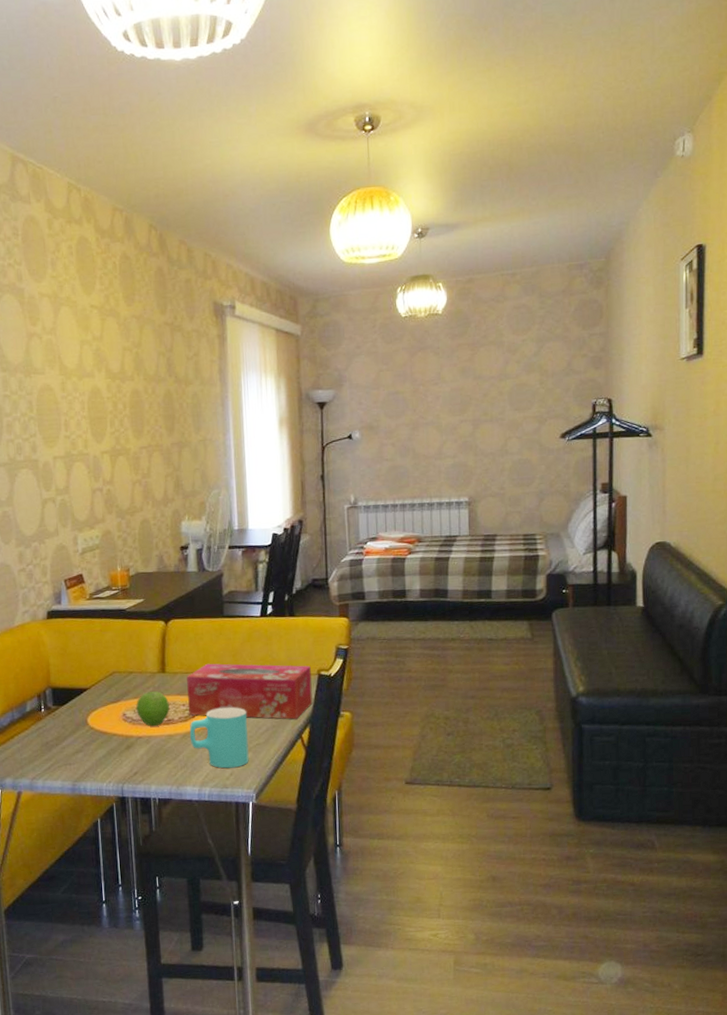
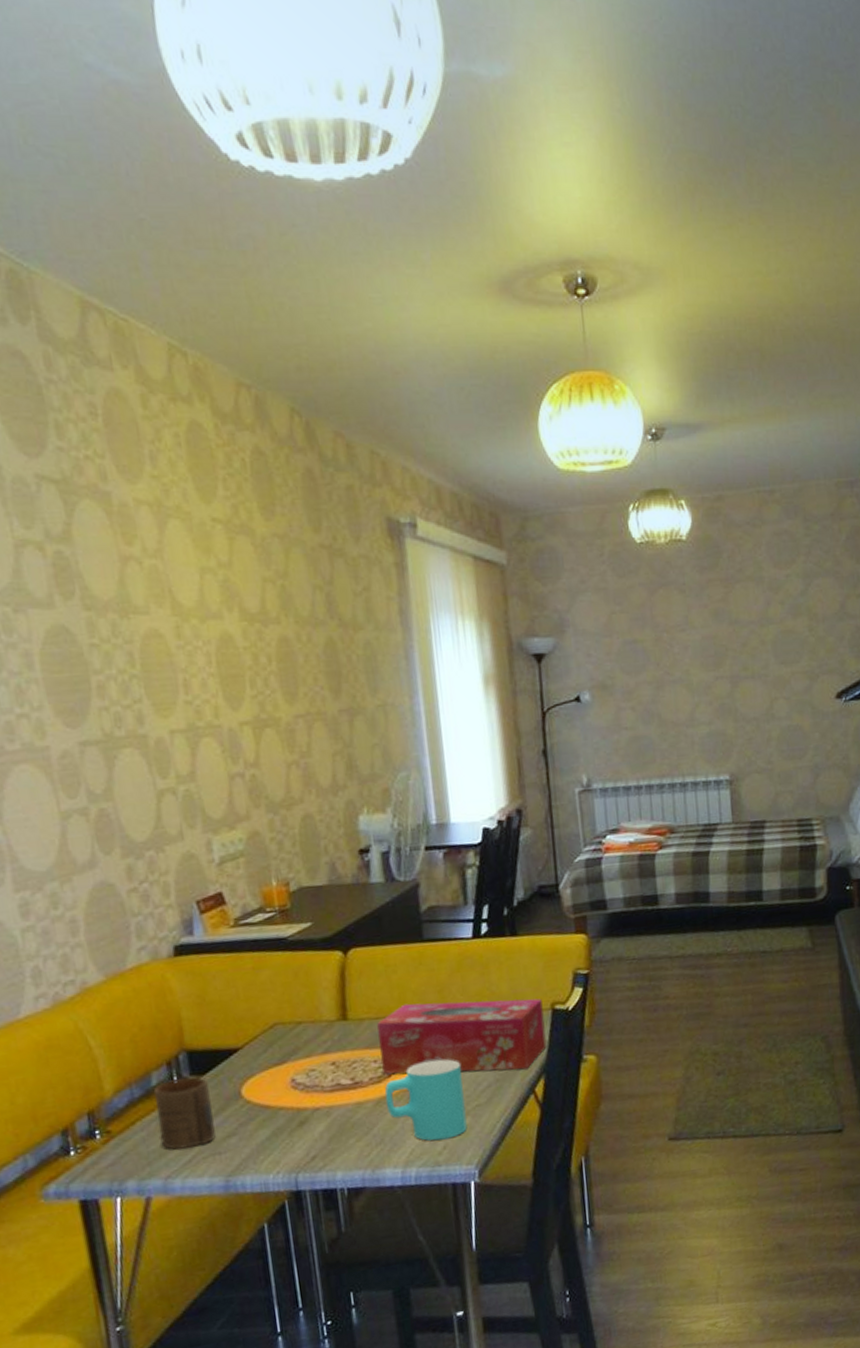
cup: none [27,707,68,759] -> present [153,1077,216,1150]
fruit: present [136,691,170,727] -> none [309,1045,356,1094]

